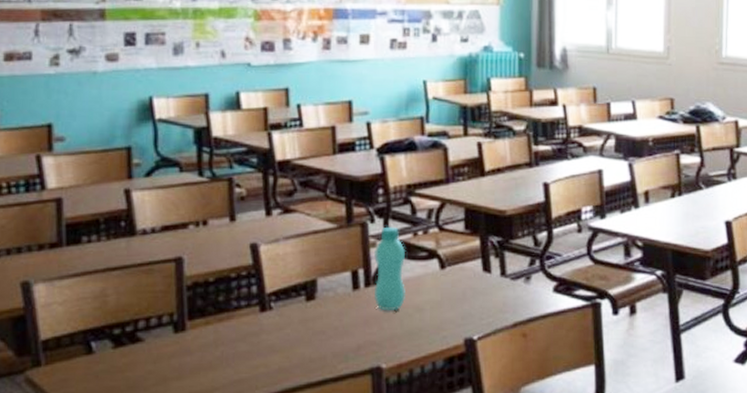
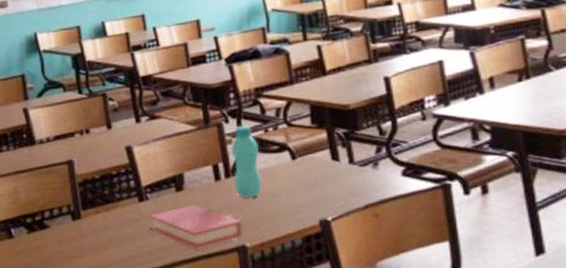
book: none [271,317,379,371] -> present [149,204,243,249]

